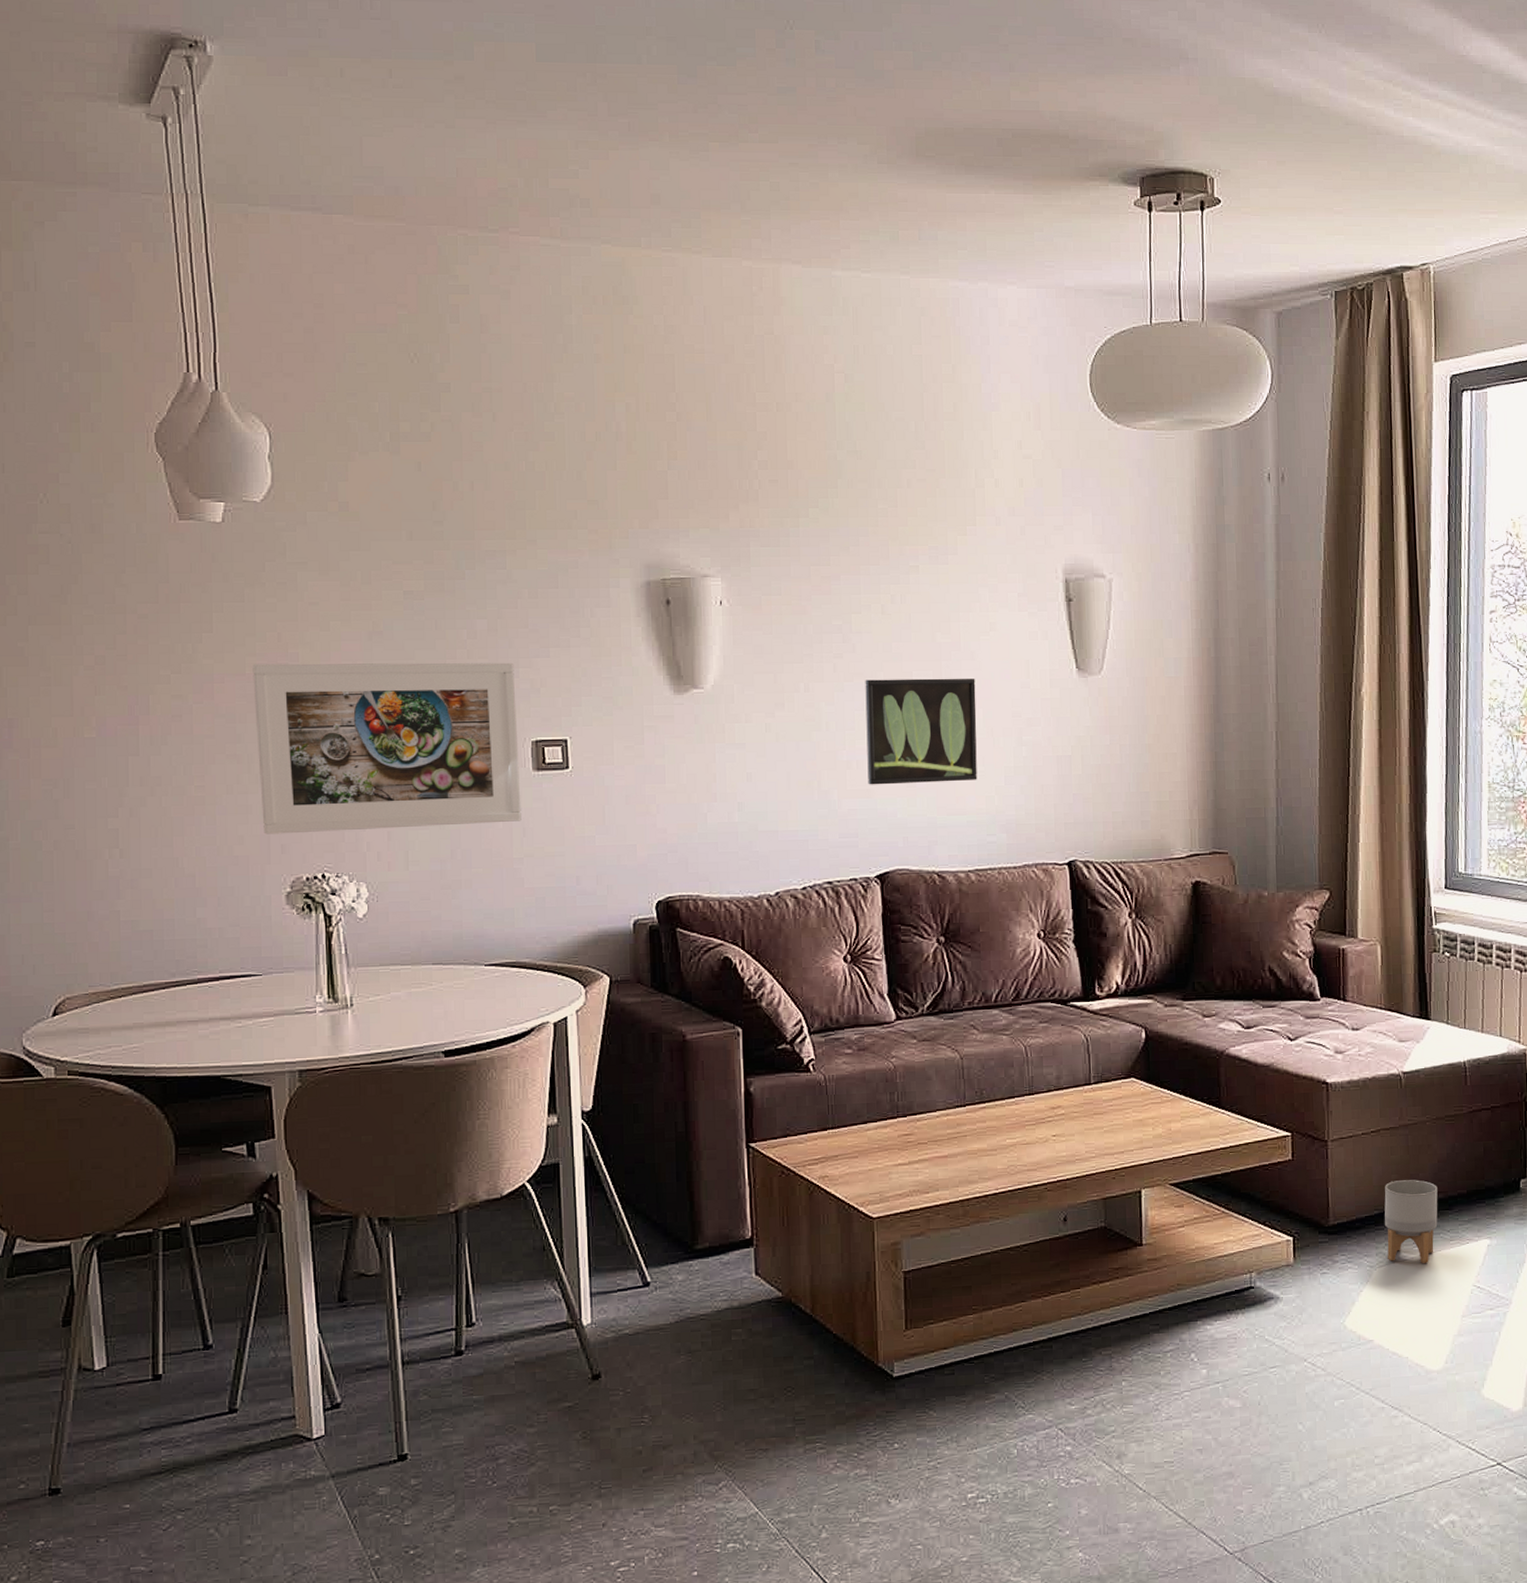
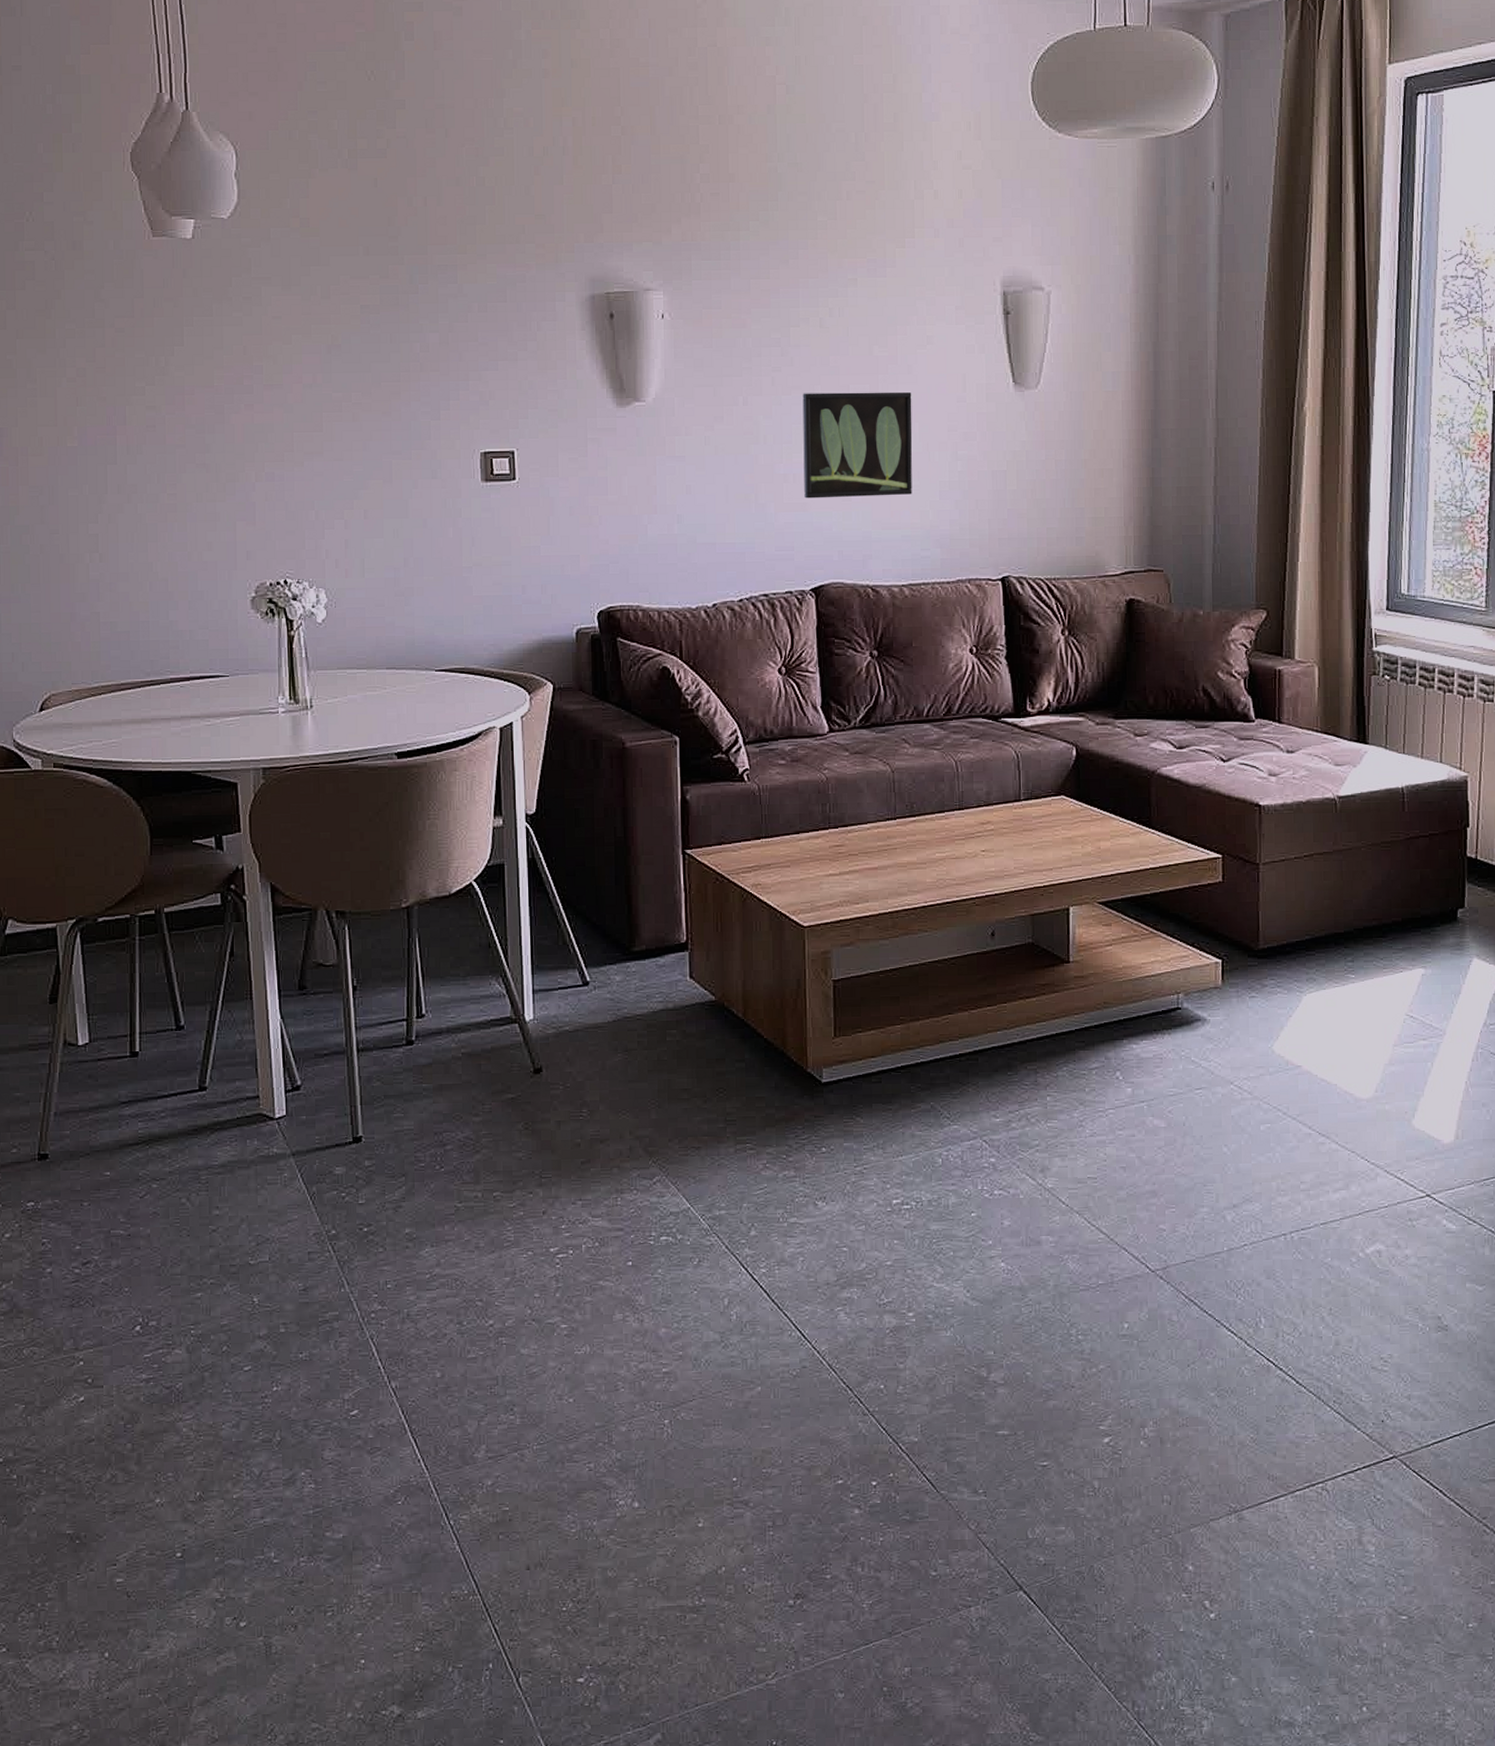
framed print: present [252,662,522,834] -> none [220,375,471,541]
planter: present [1384,1179,1438,1263] -> none [1315,906,1372,990]

